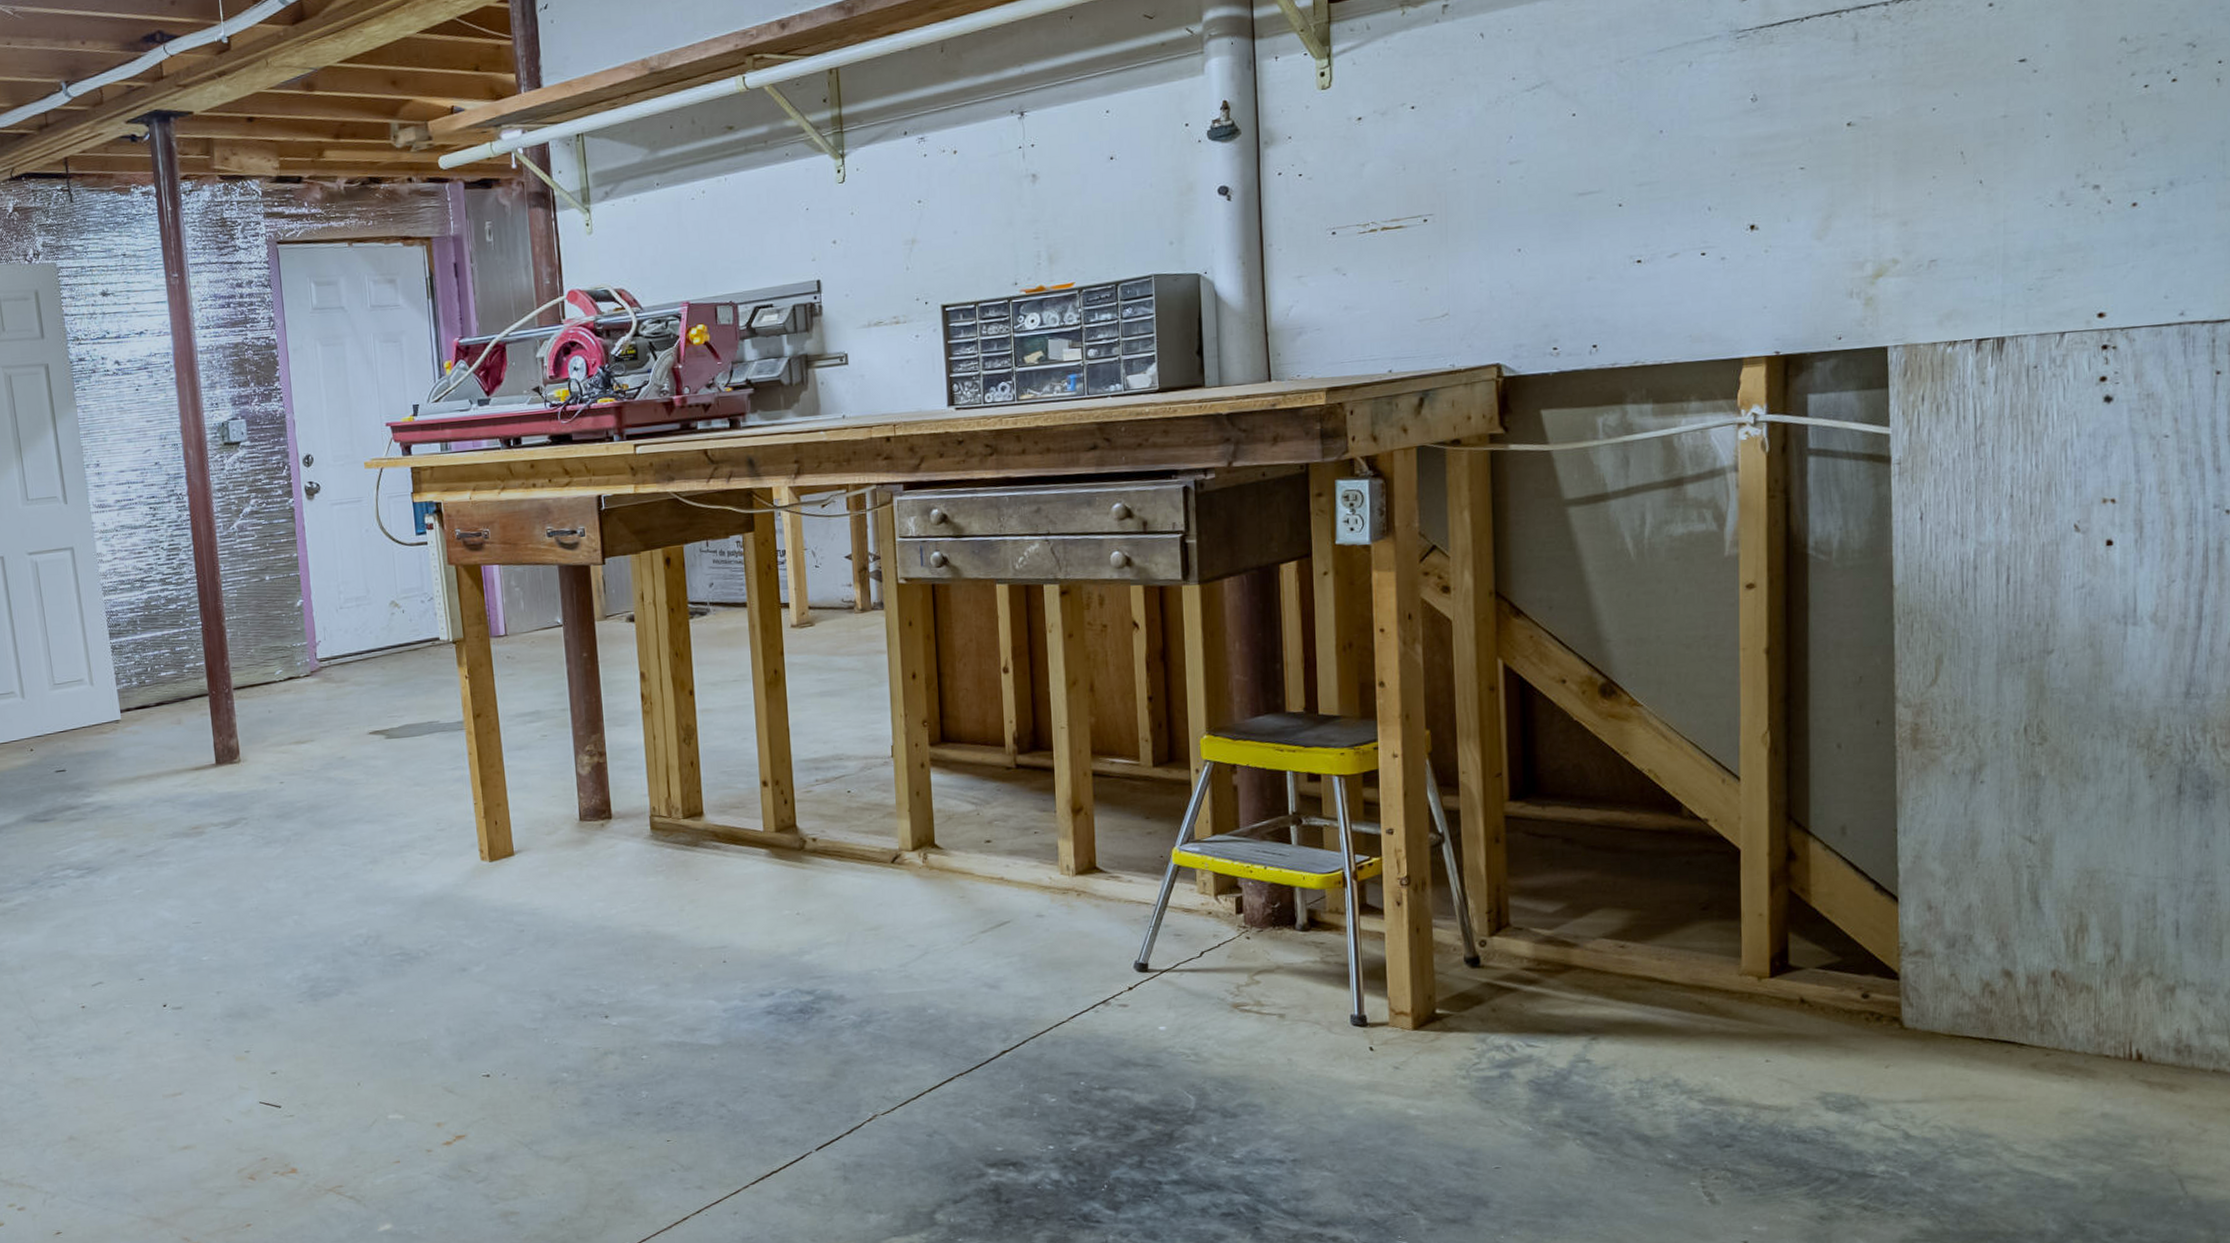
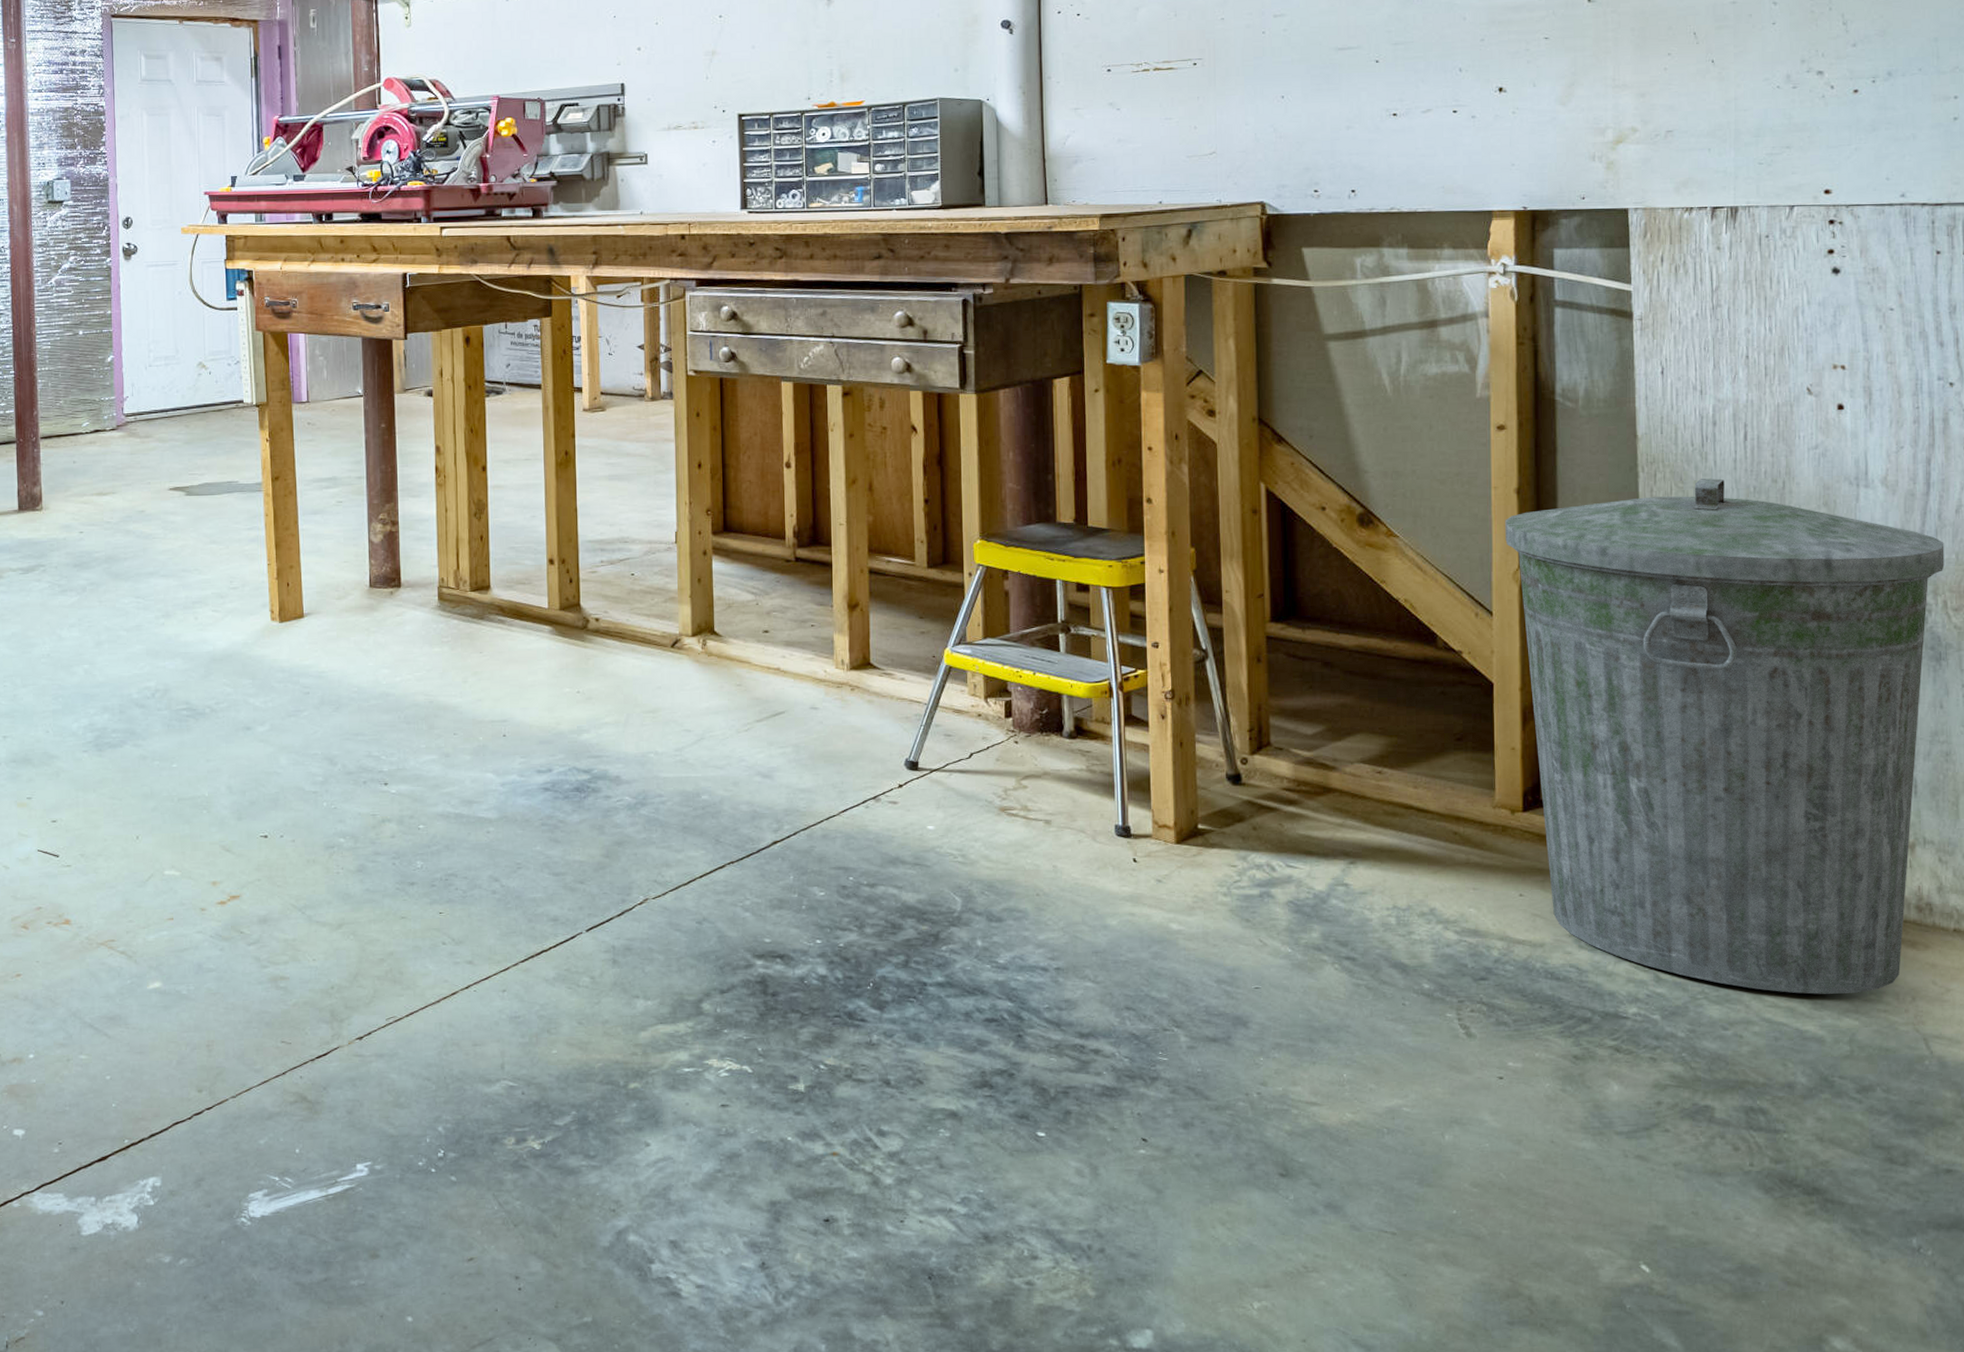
trash can: none [1754,625,2215,1143] -> present [1505,478,1945,994]

